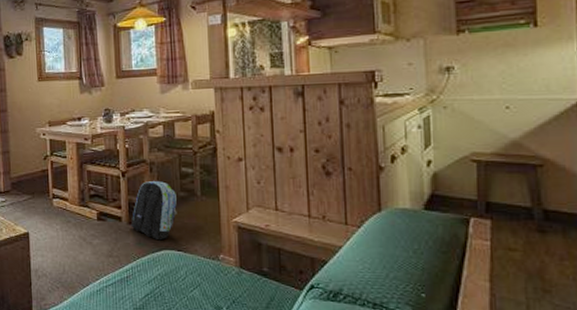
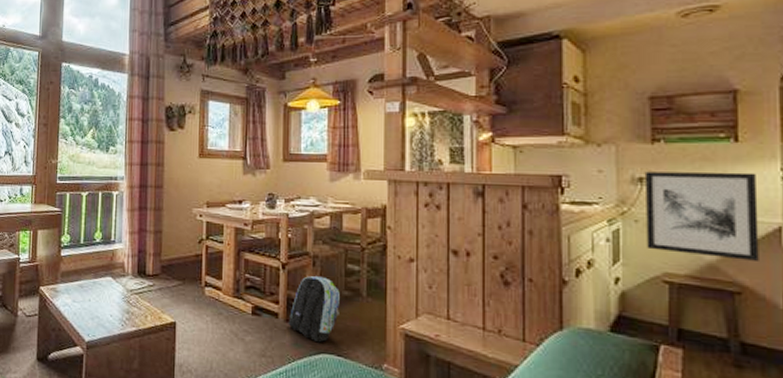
wall art: none [451,54,559,136] -> present [644,171,759,261]

